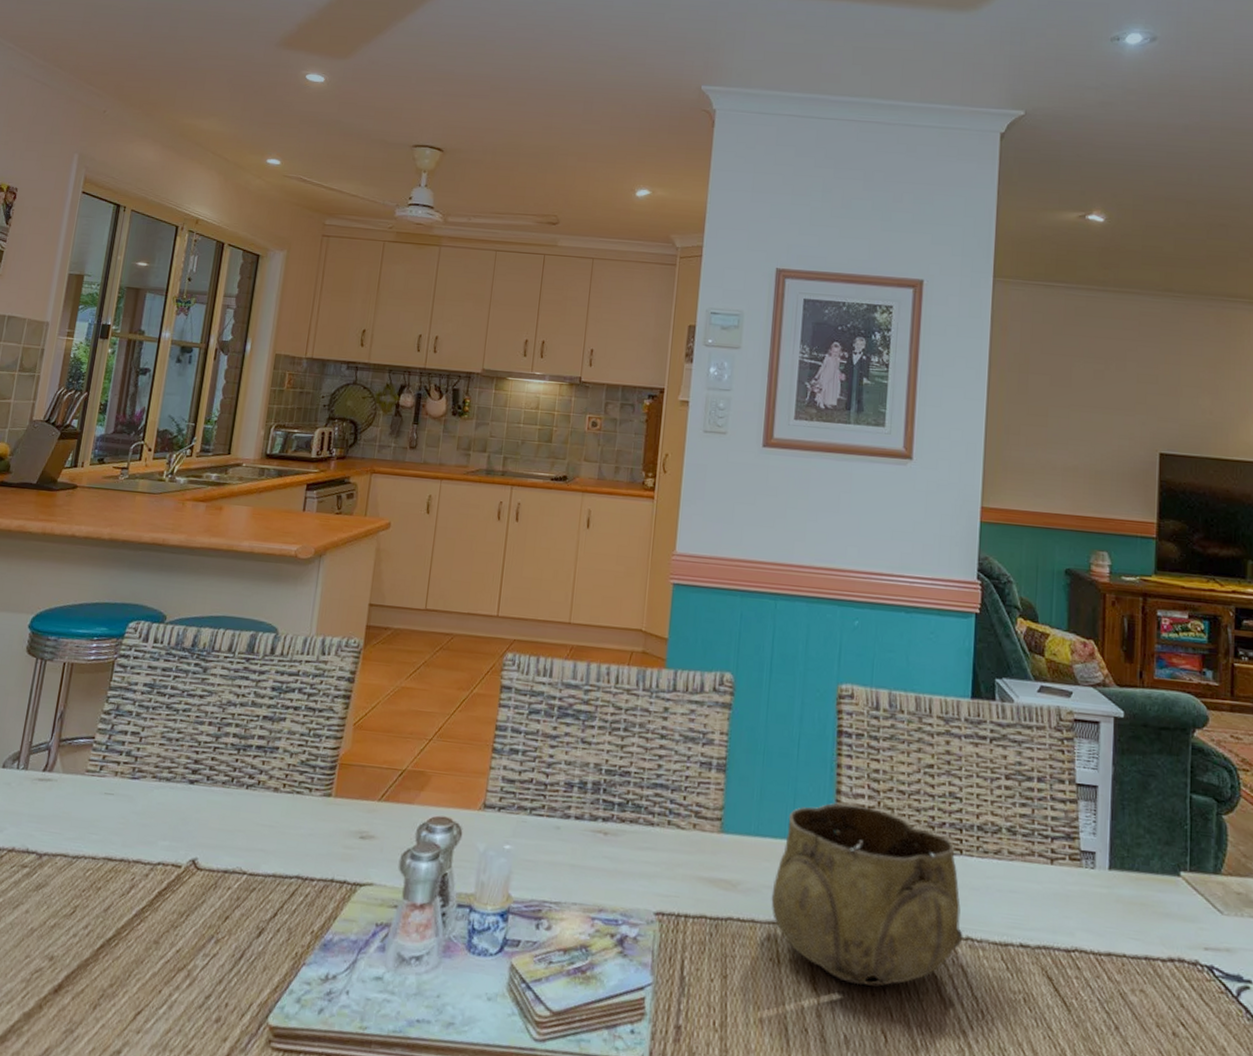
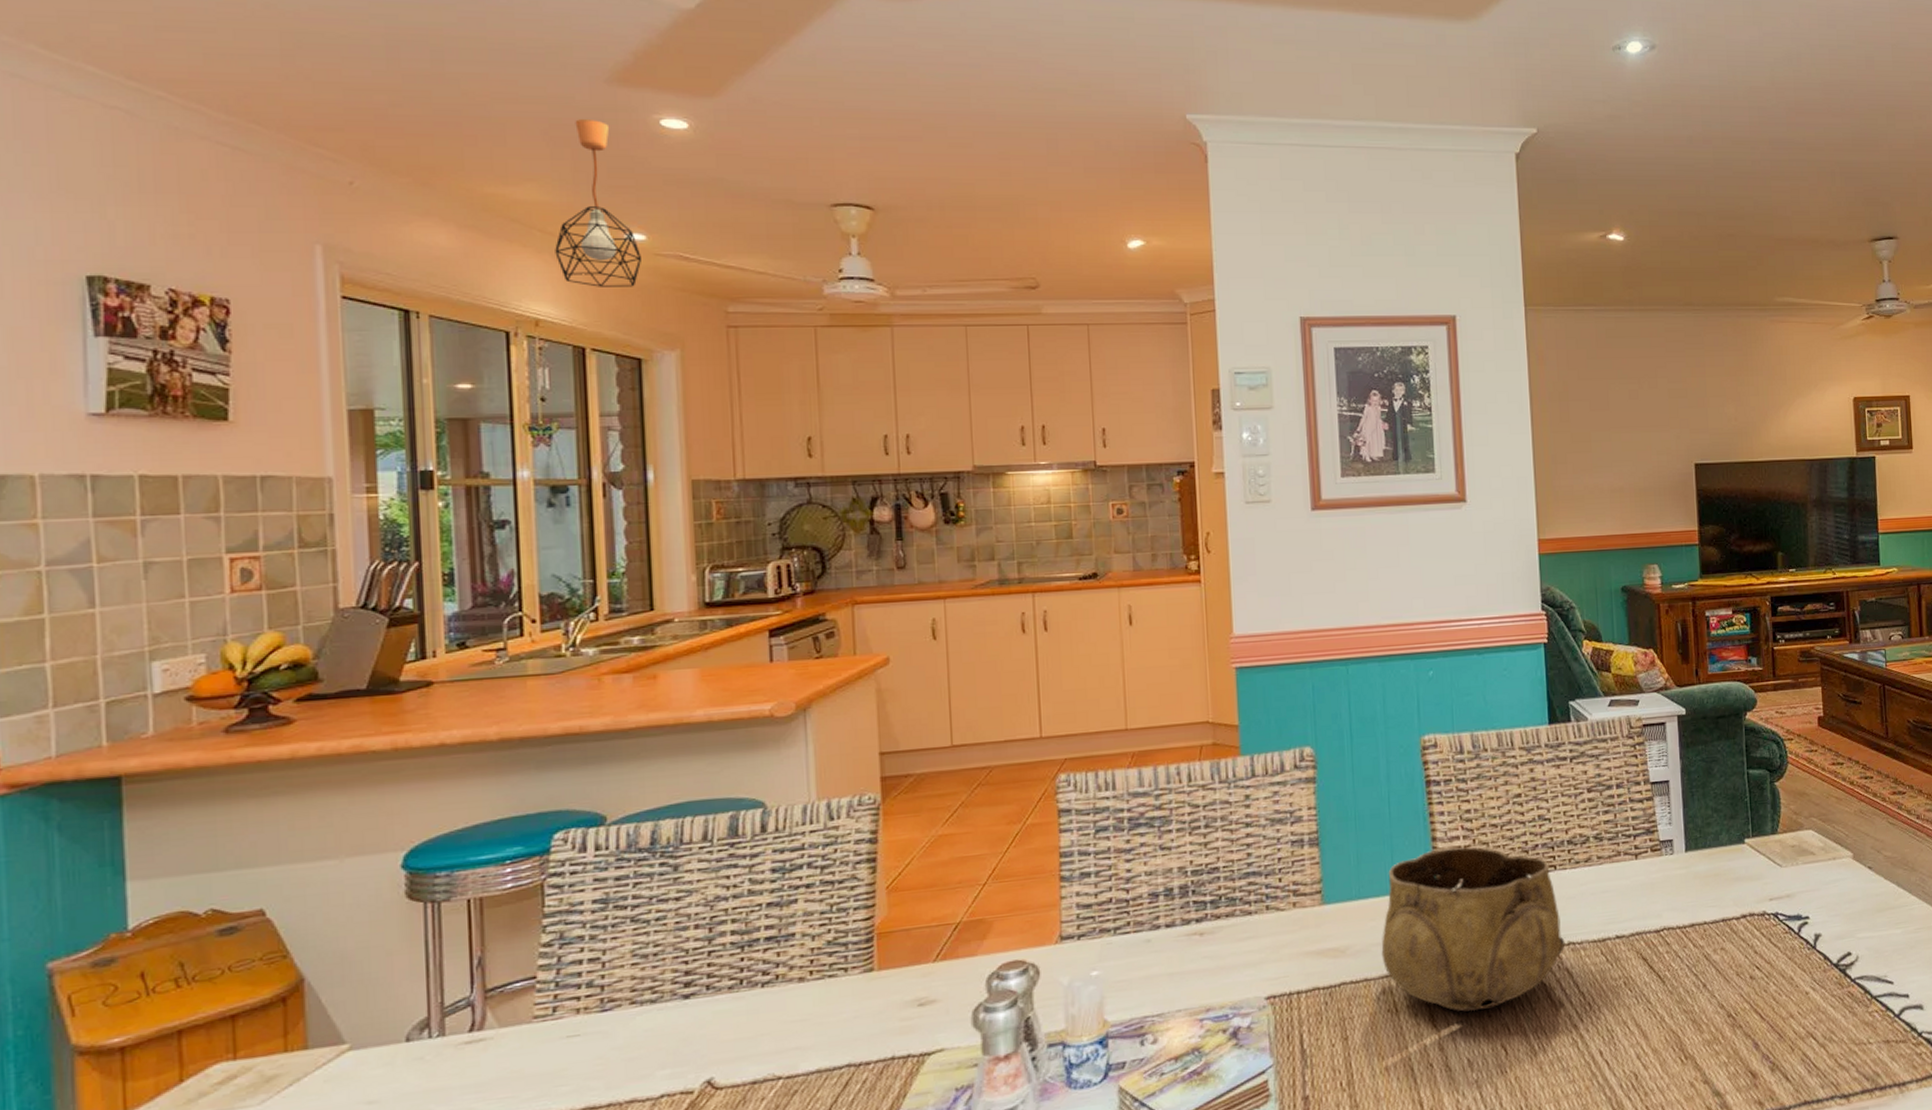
pendant light: none [219,72,275,200] -> present [555,119,643,287]

